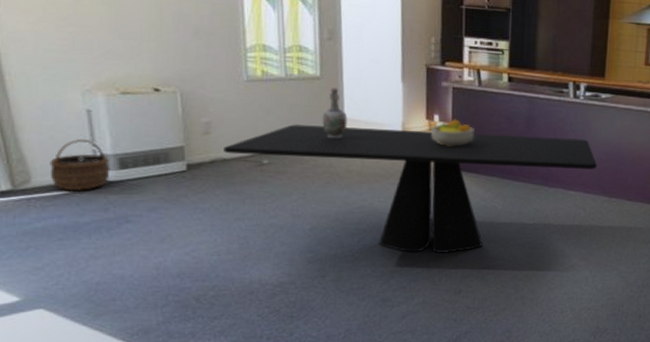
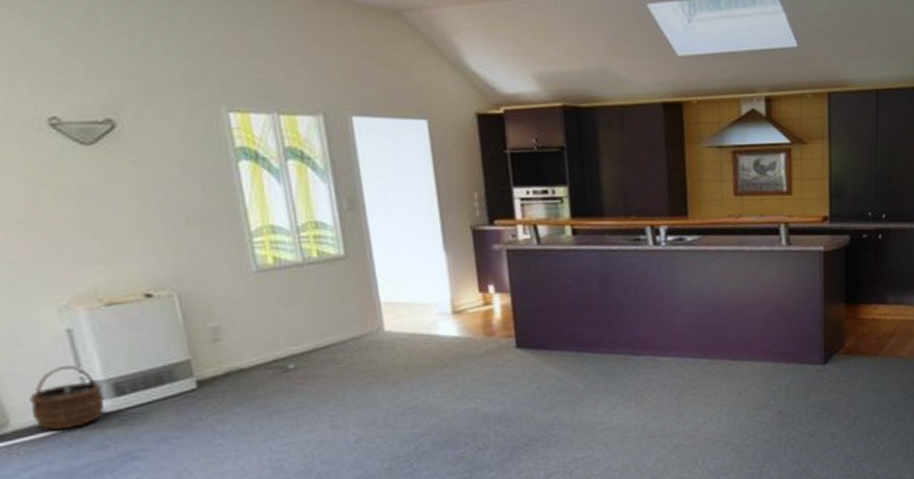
dining table: present [223,123,598,254] -> none [238,293,692,455]
vase: present [321,88,348,139] -> none [352,267,385,329]
fruit bowl: present [431,119,474,147] -> none [486,287,539,322]

